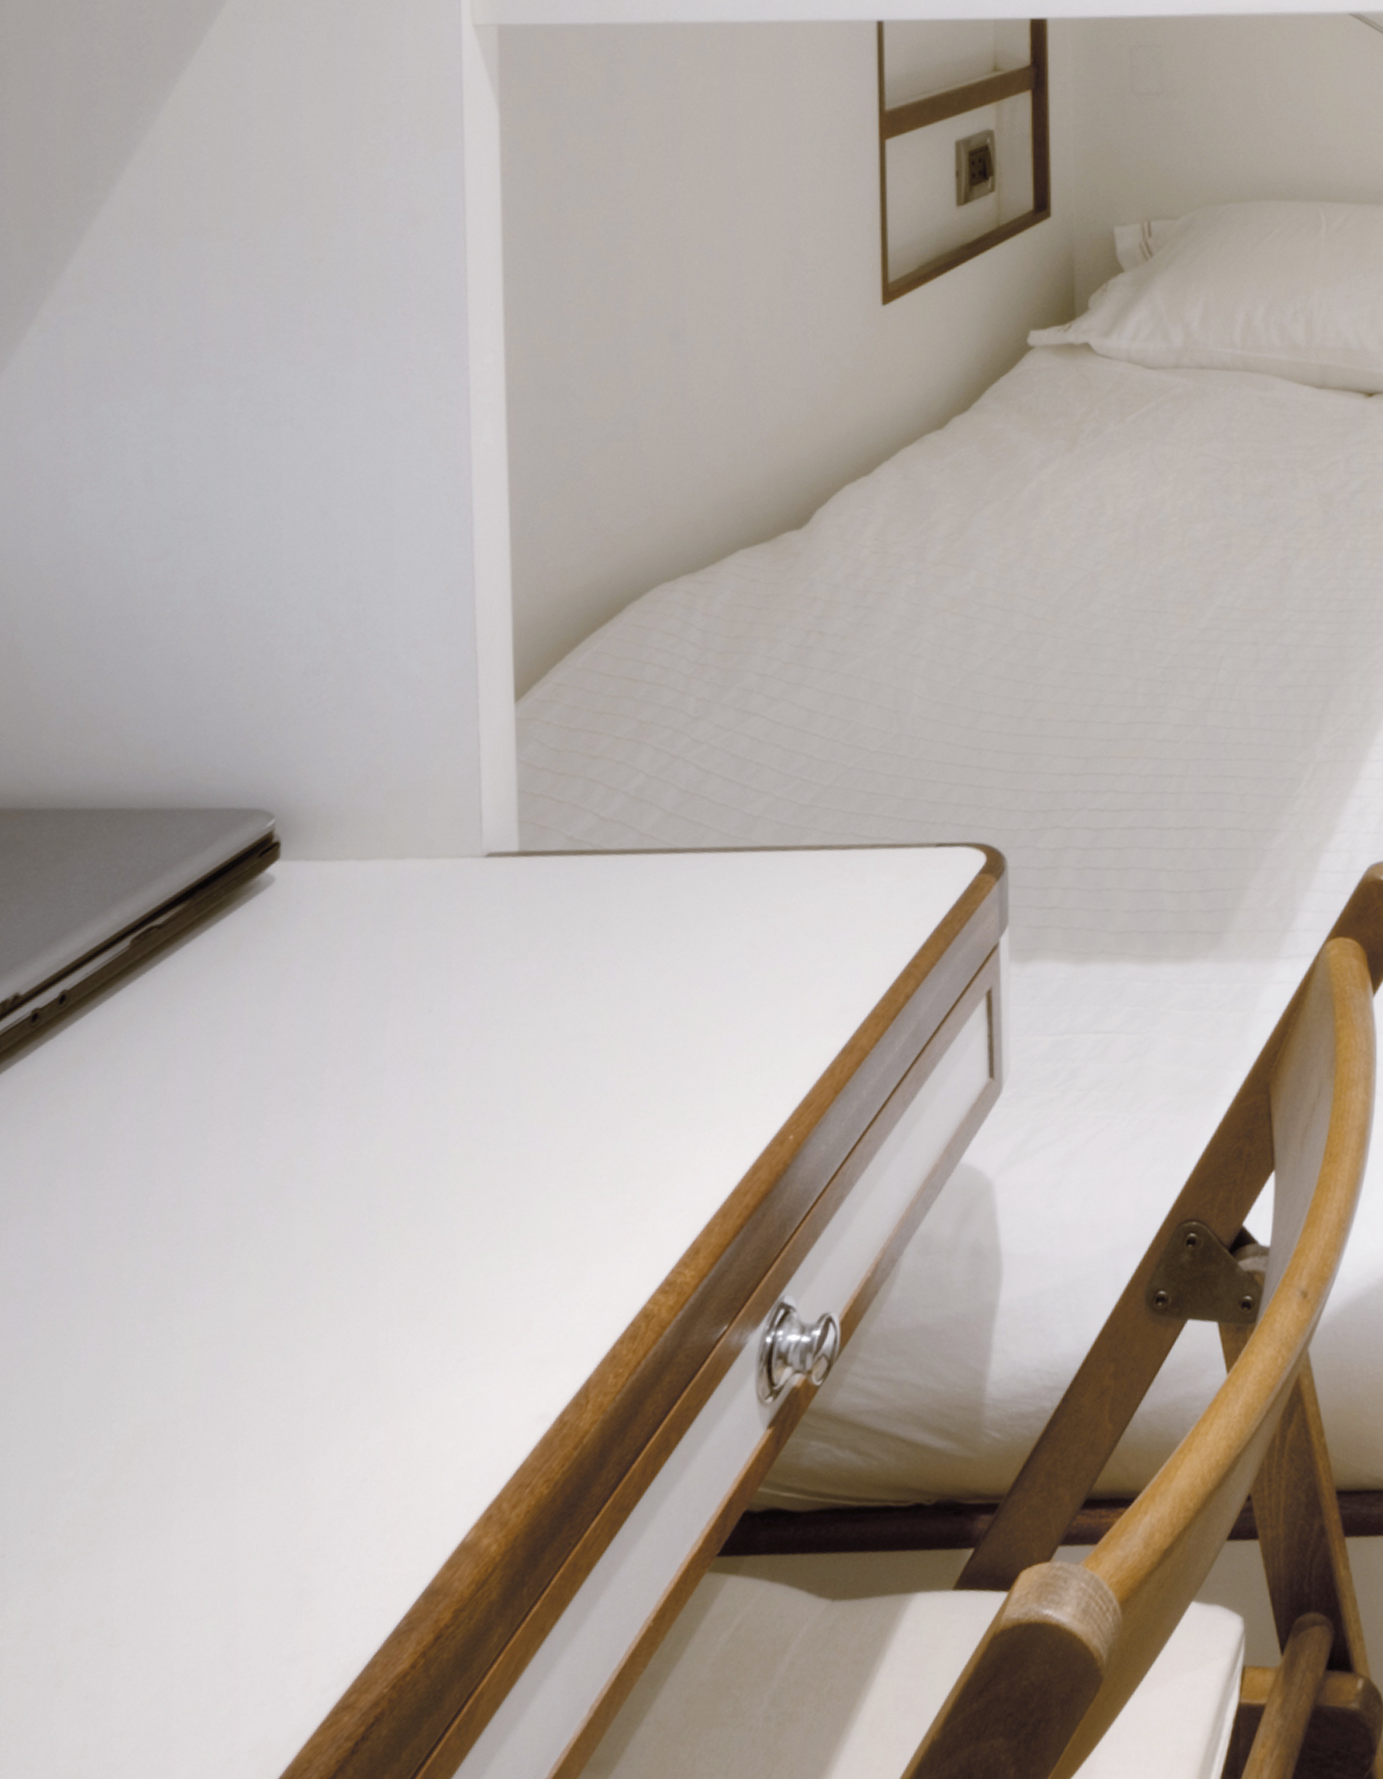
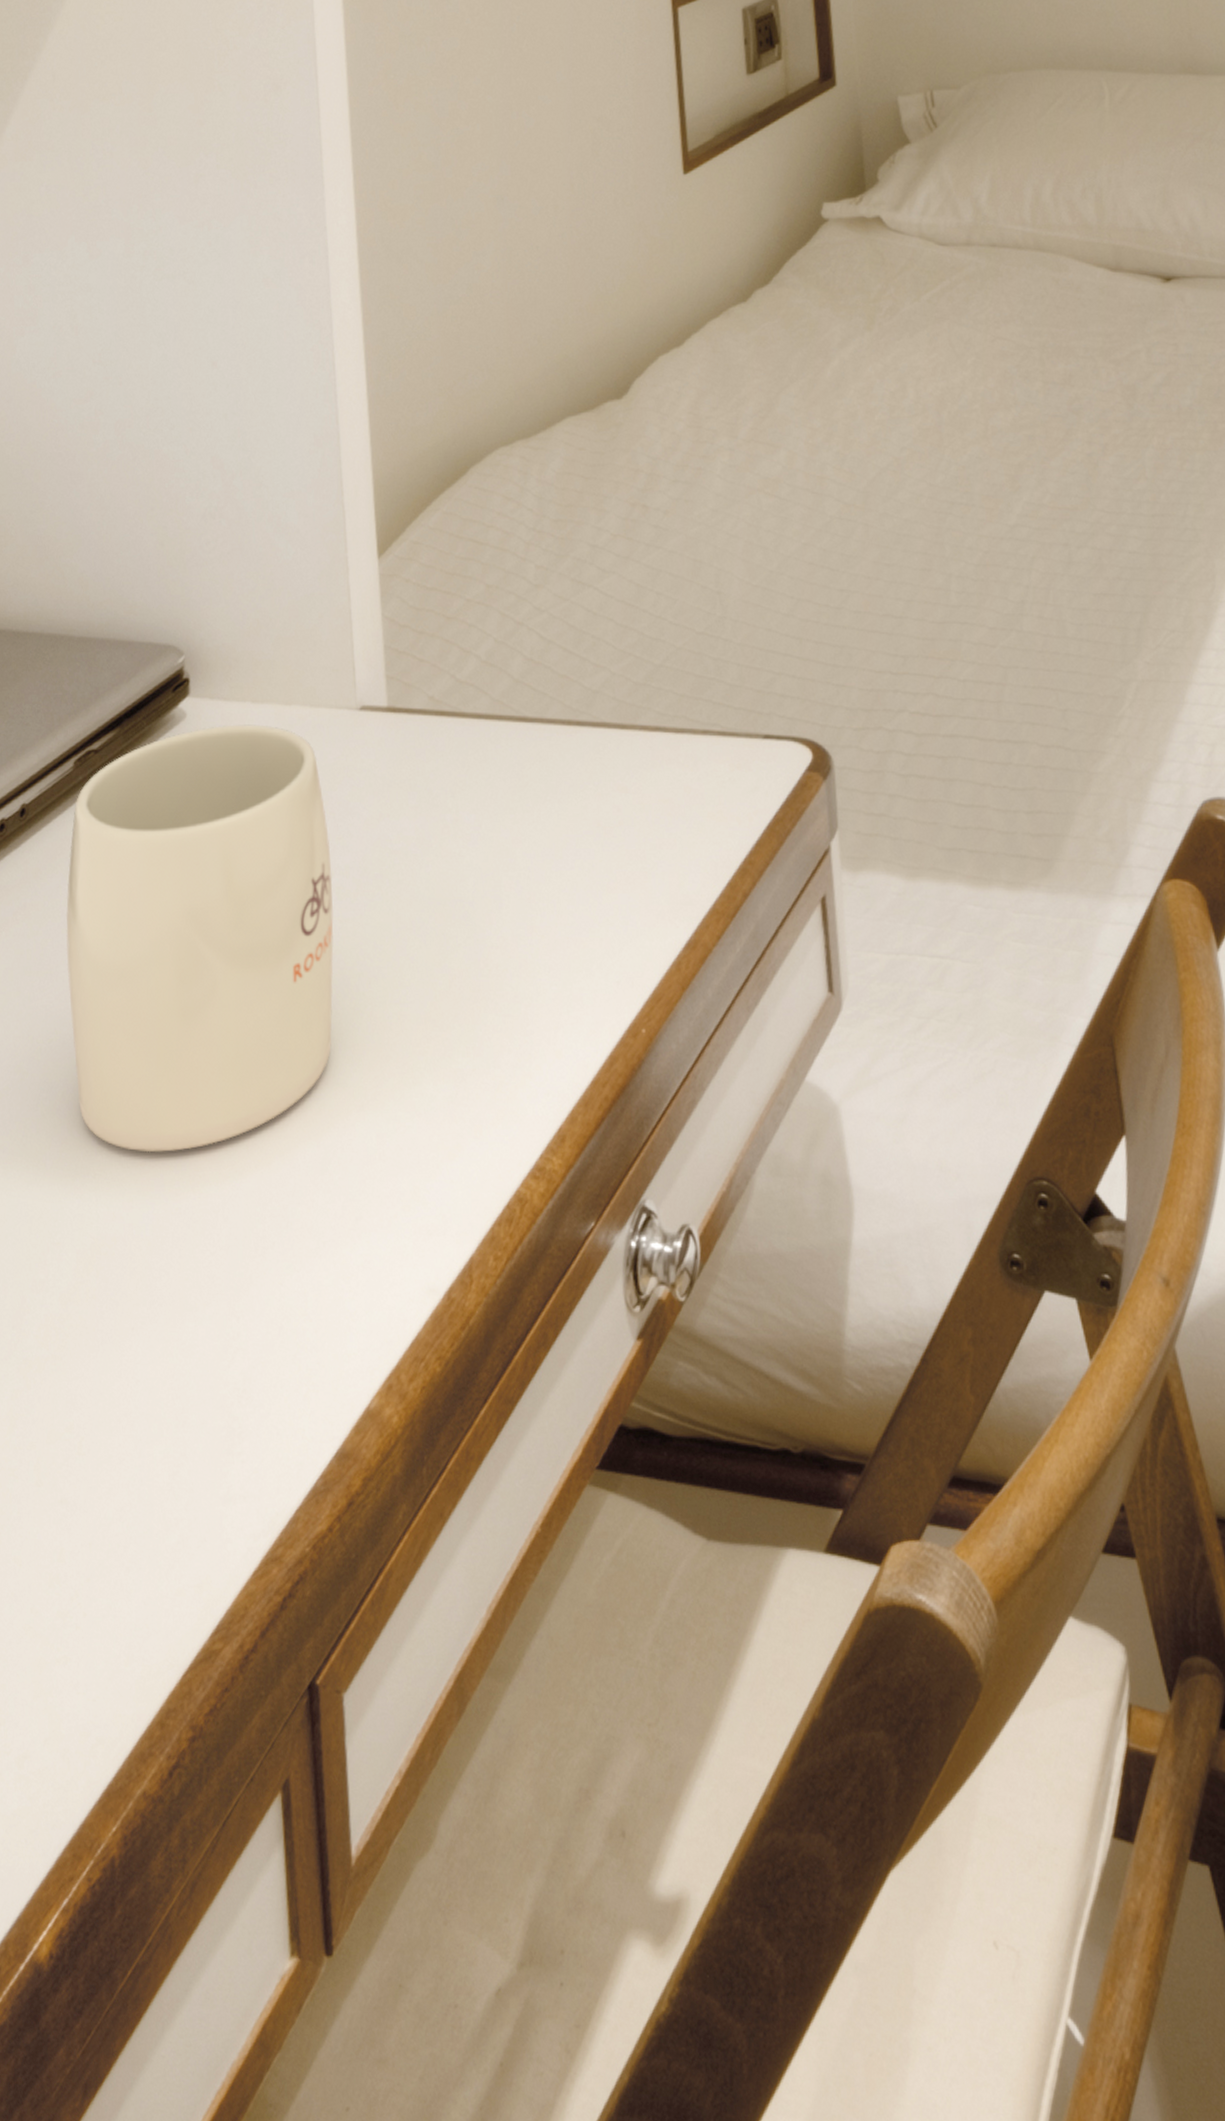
mug: none [113,882,446,1331] -> present [65,724,334,1153]

